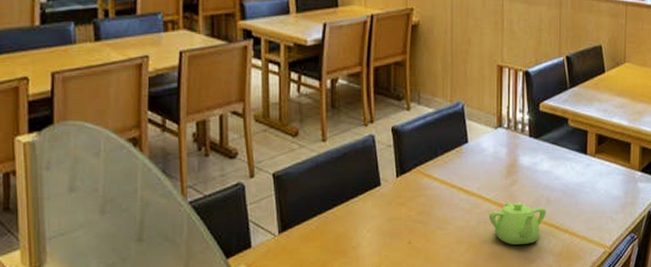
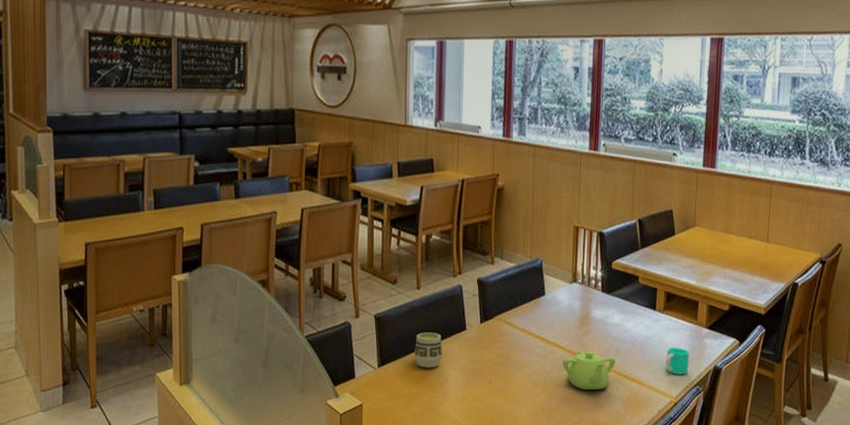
cup: none [321,190,354,231] -> present [414,332,442,368]
cup: none [599,193,623,223] -> present [666,347,690,375]

